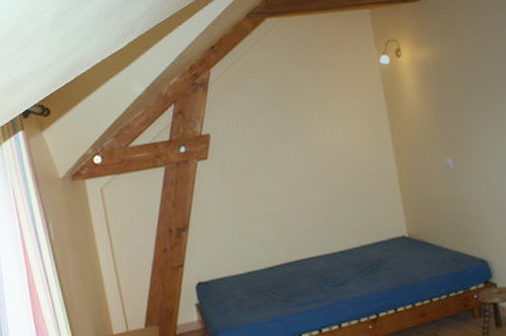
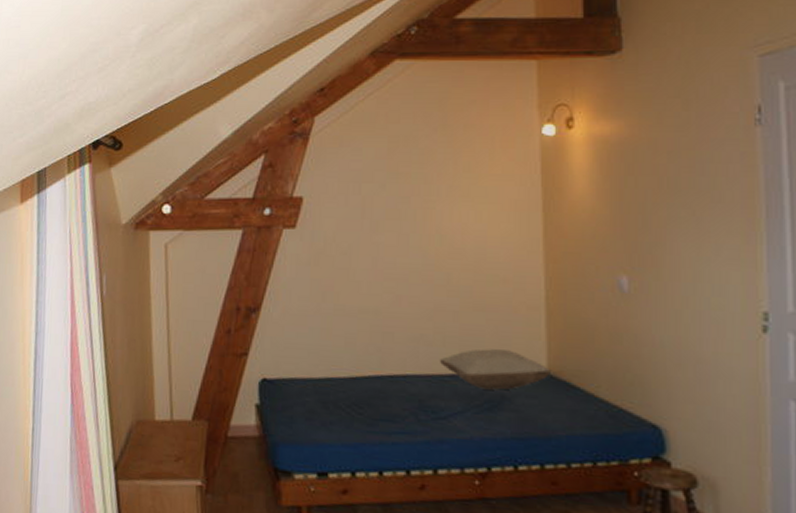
pillow: none [331,225,410,258] -> present [439,349,551,390]

